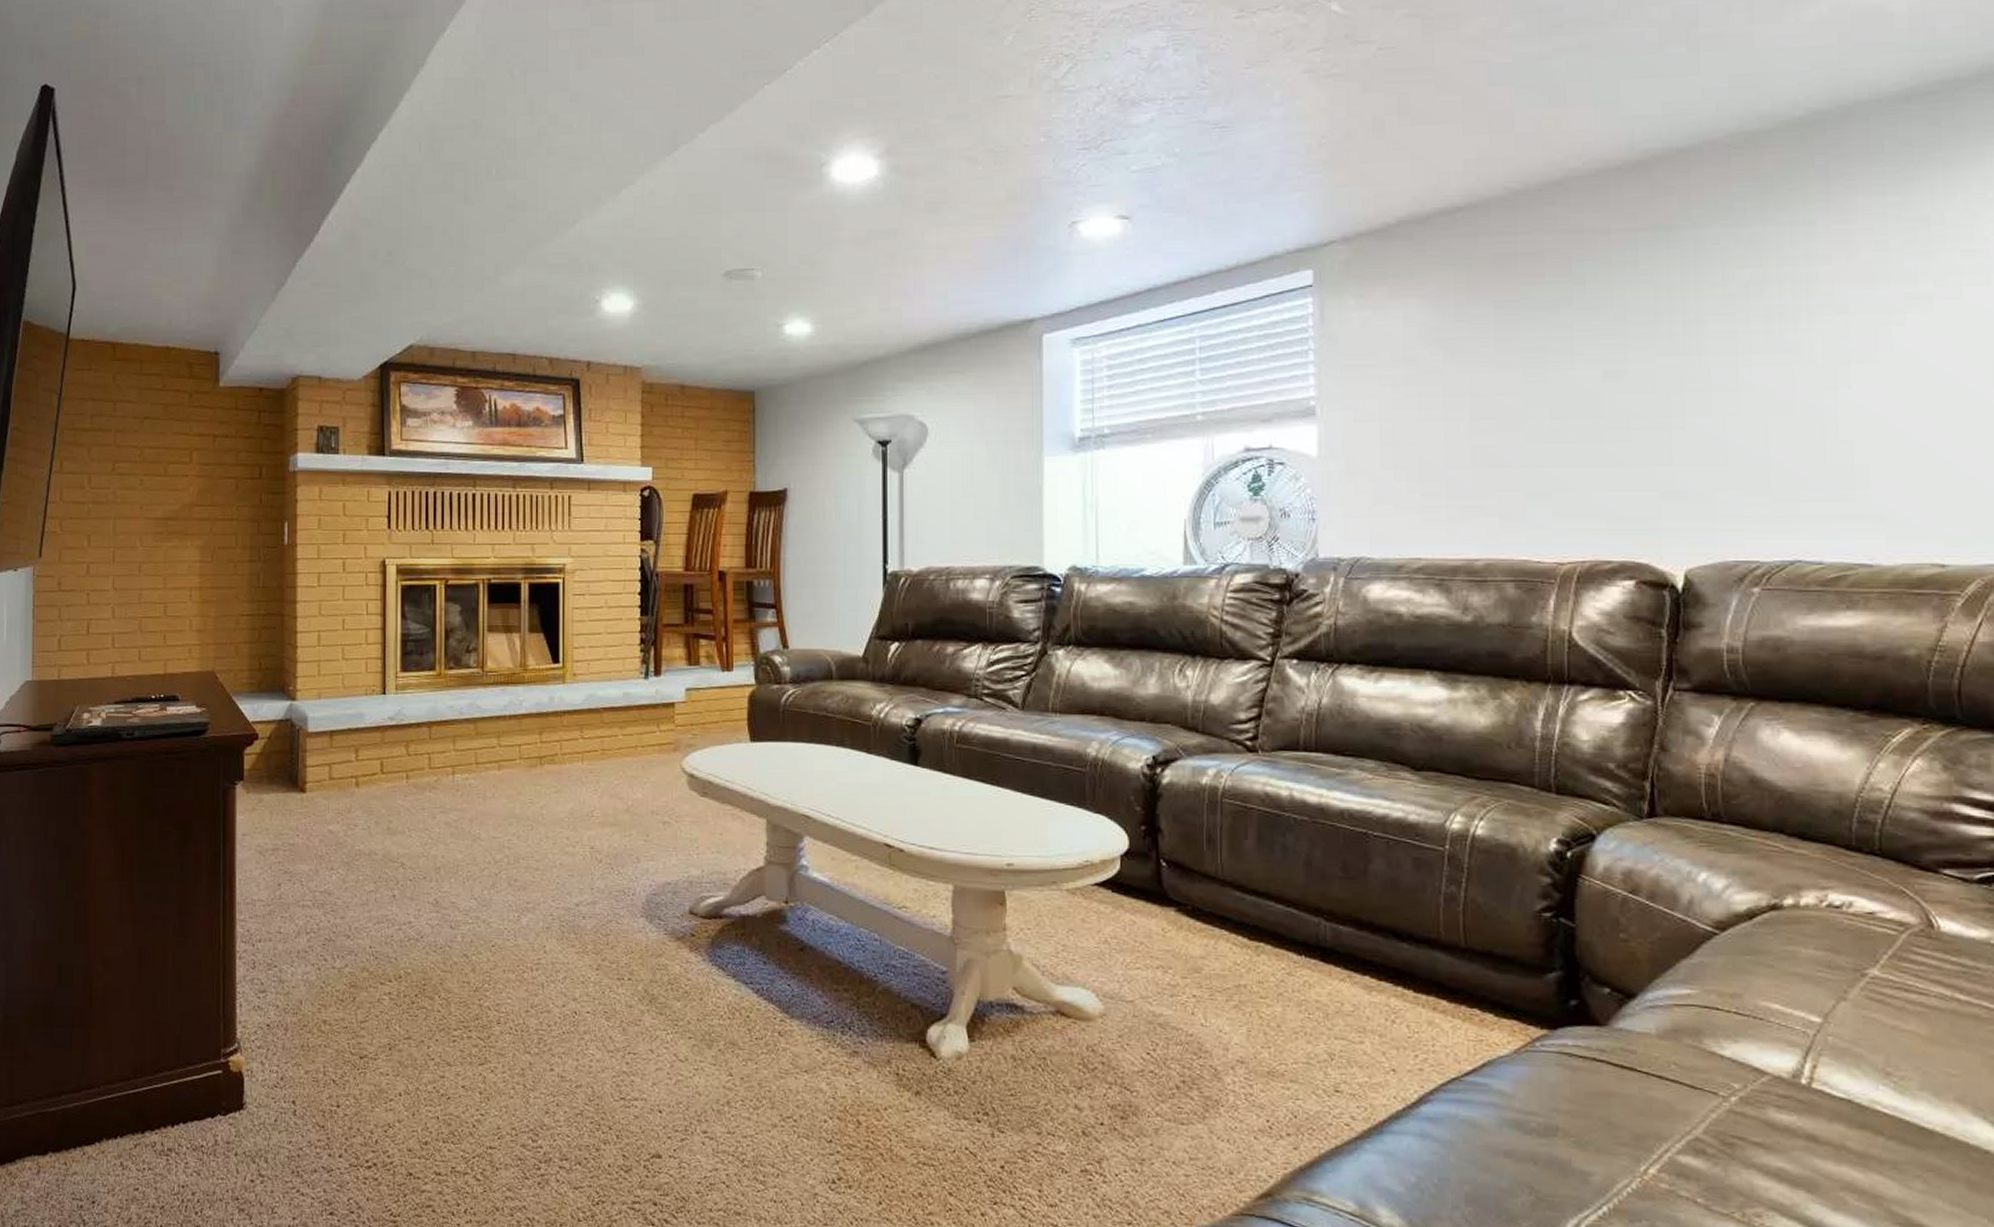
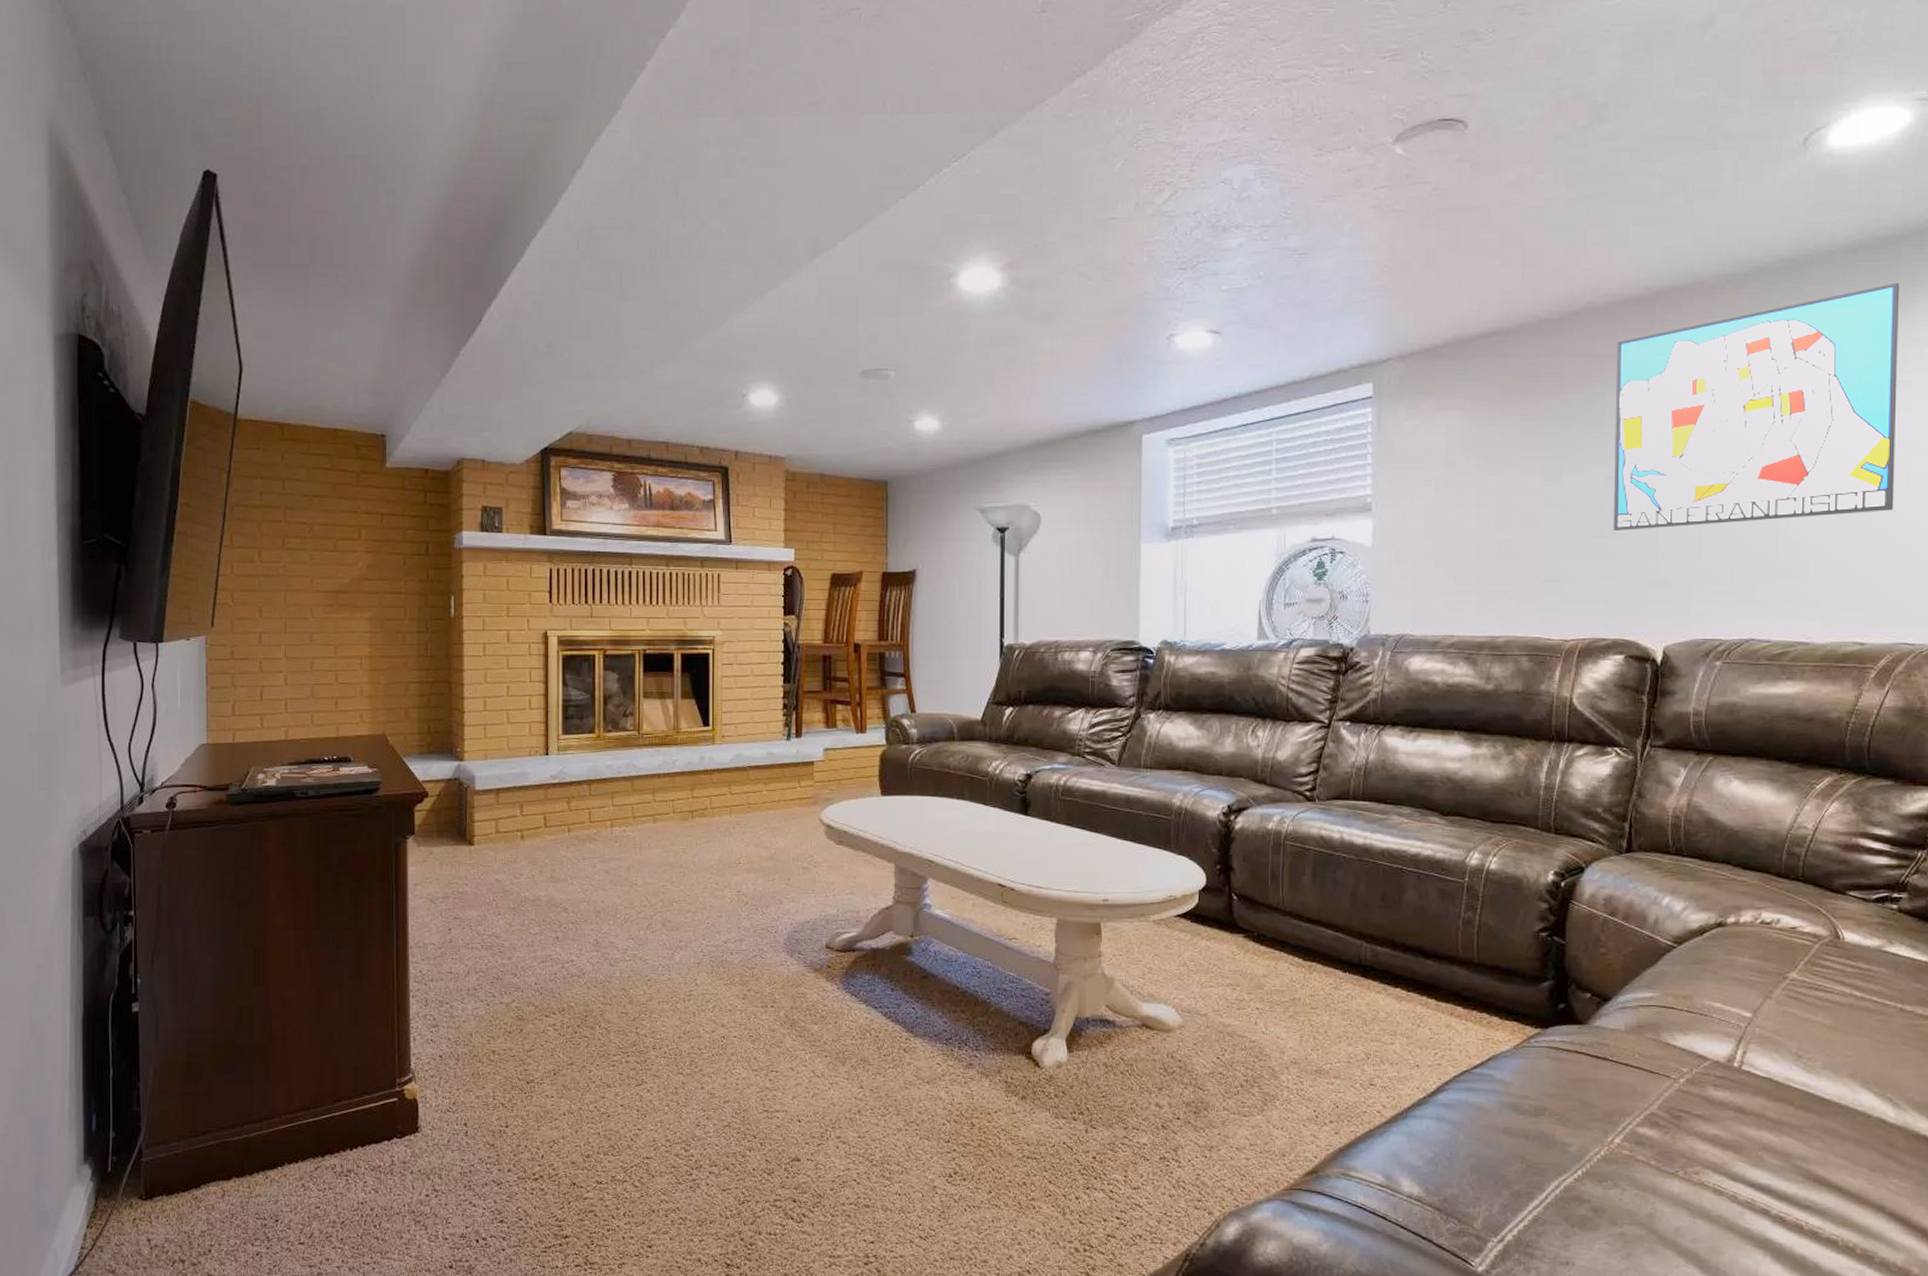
wall art: none [1609,134,1976,434] -> present [1613,282,1900,531]

